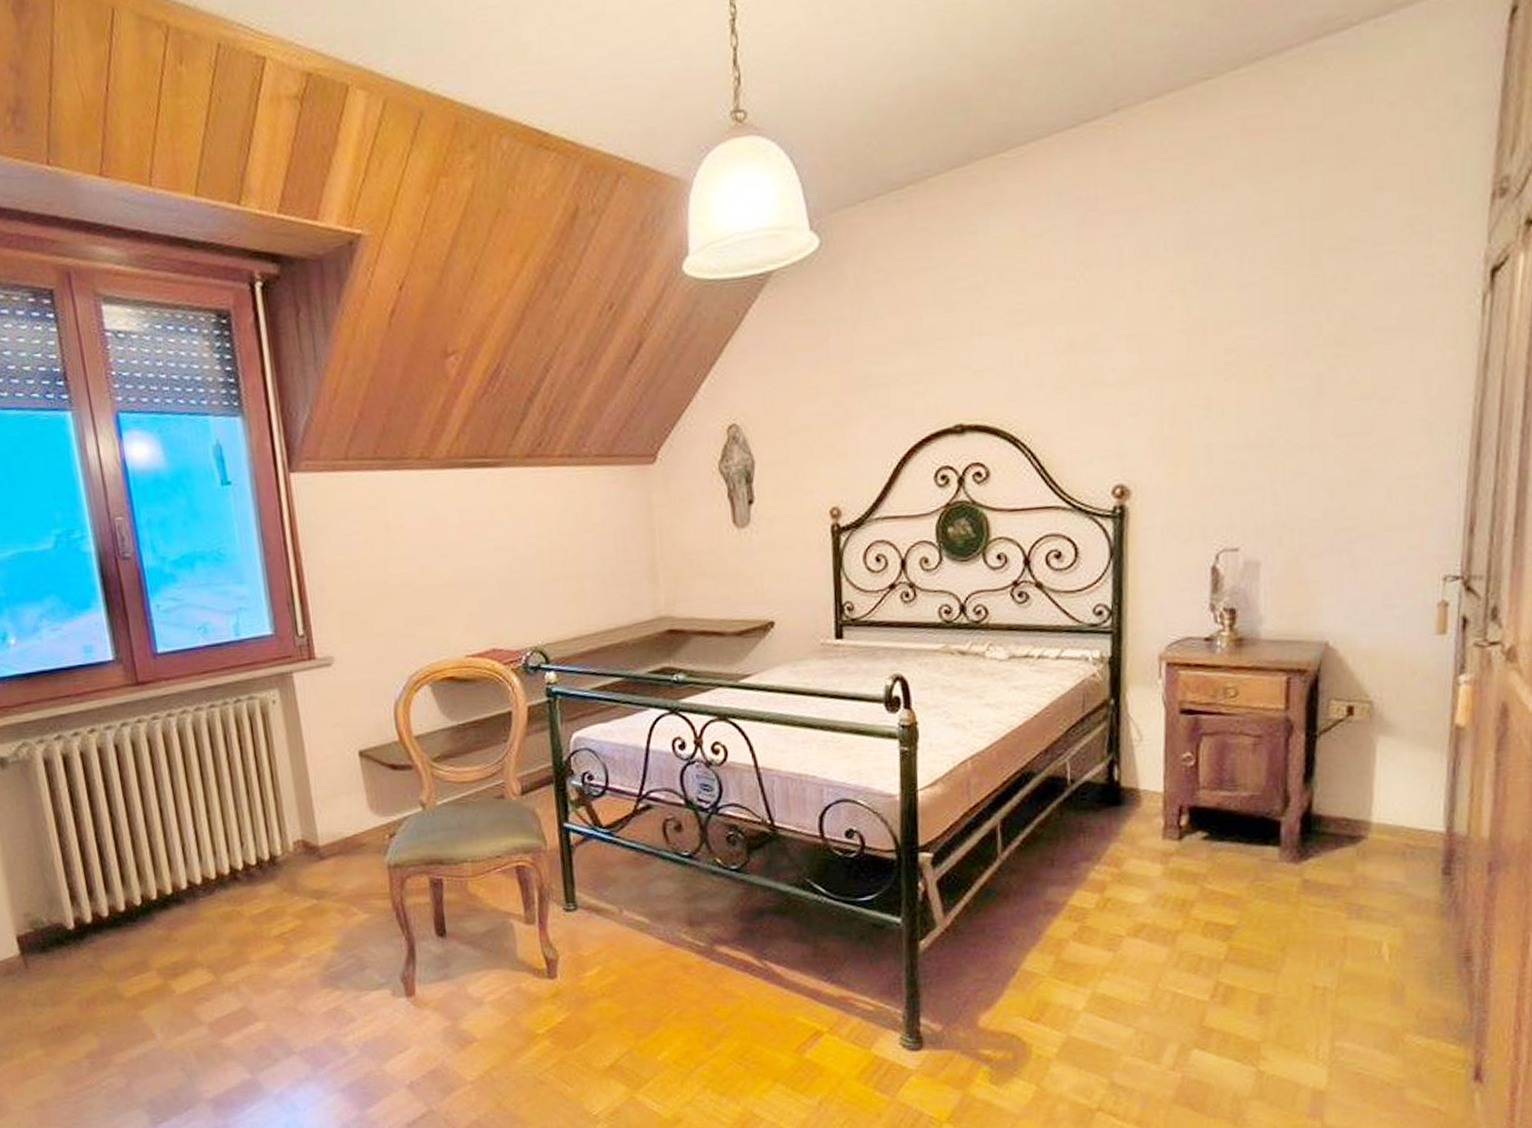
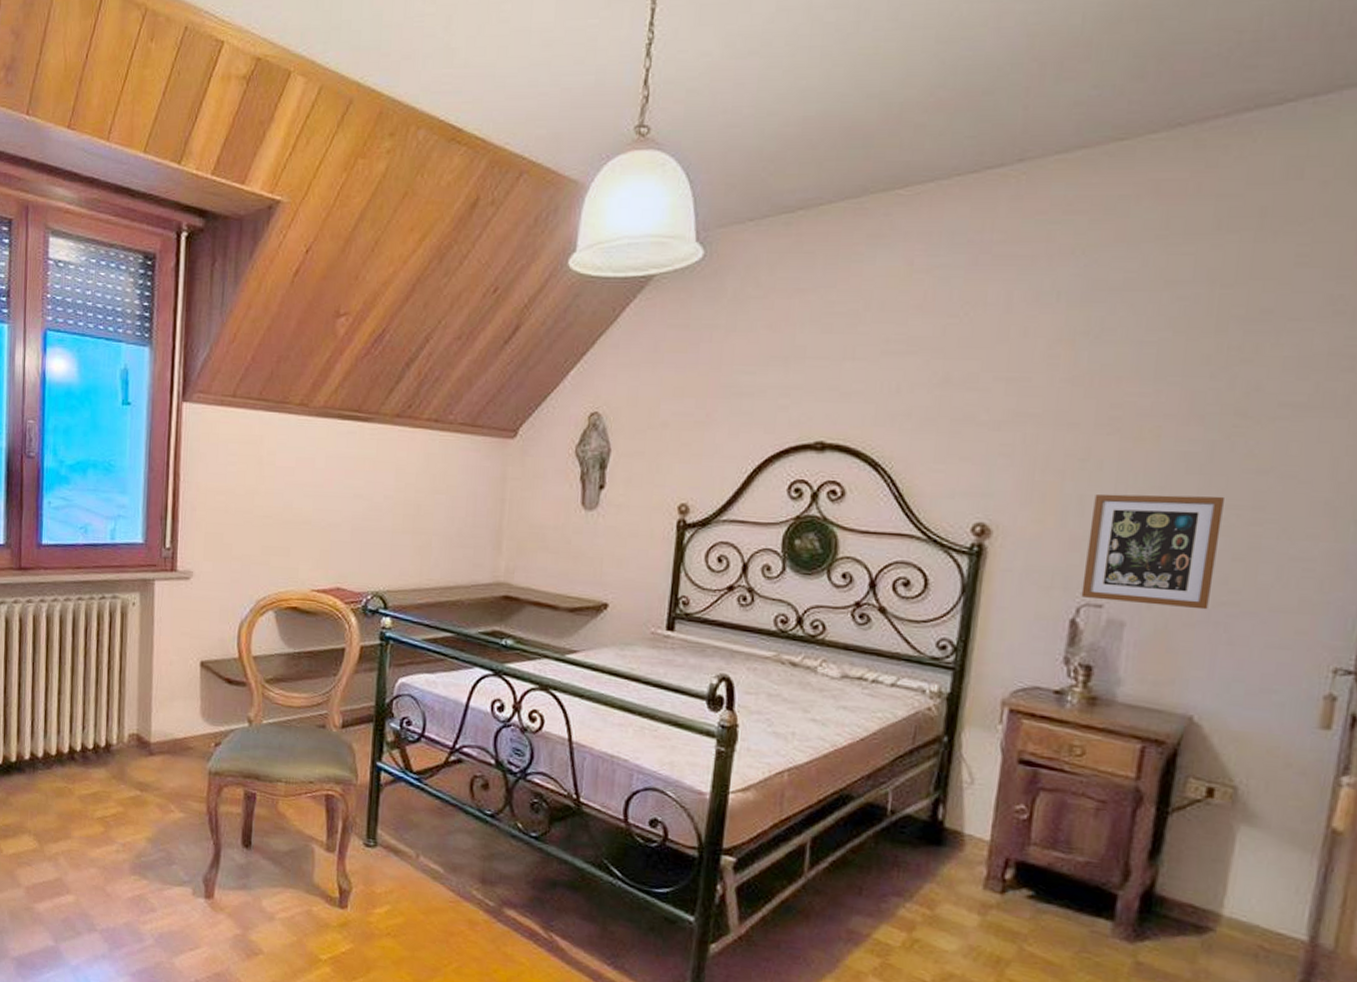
picture frame: none [1218,426,1334,544] -> present [1081,493,1224,610]

